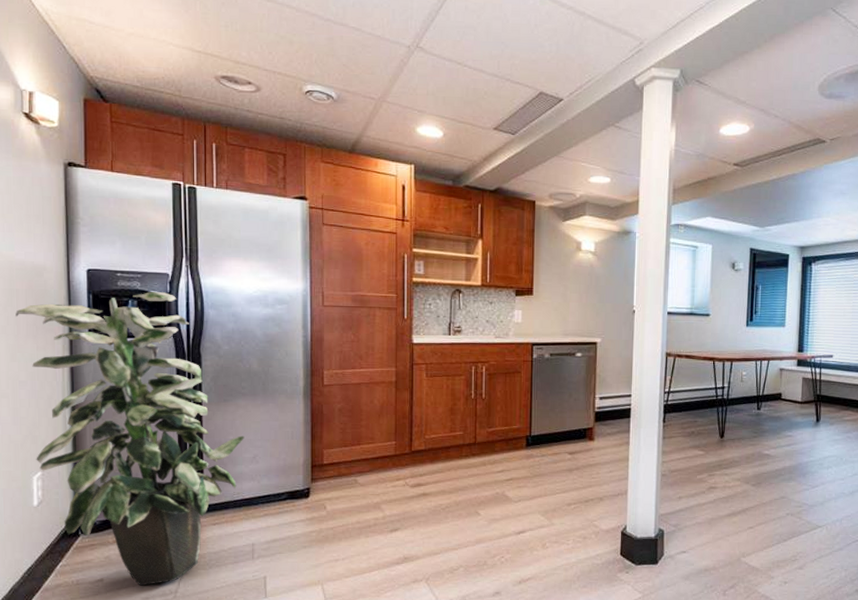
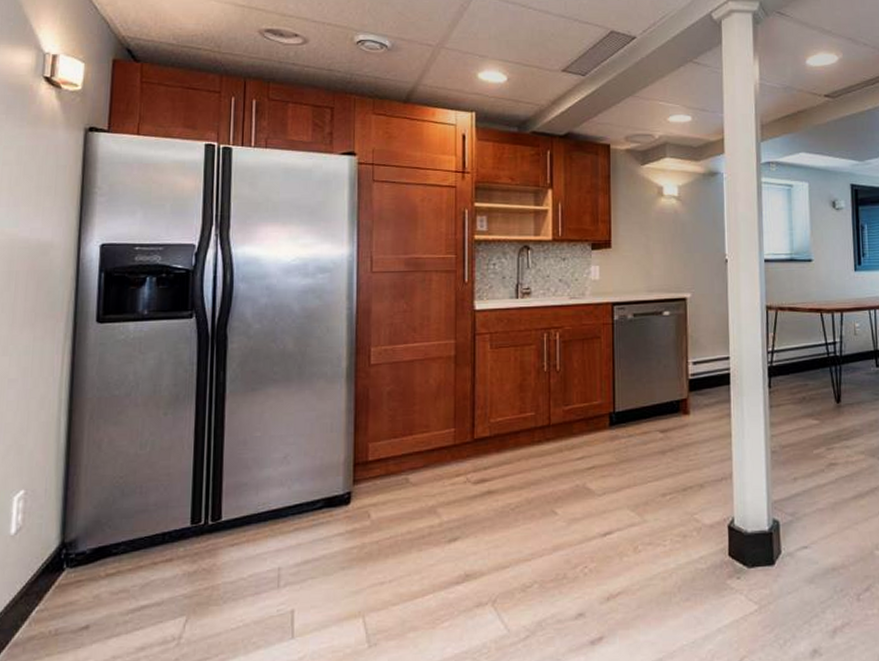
indoor plant: present [15,291,244,586] -> none [12,265,274,632]

